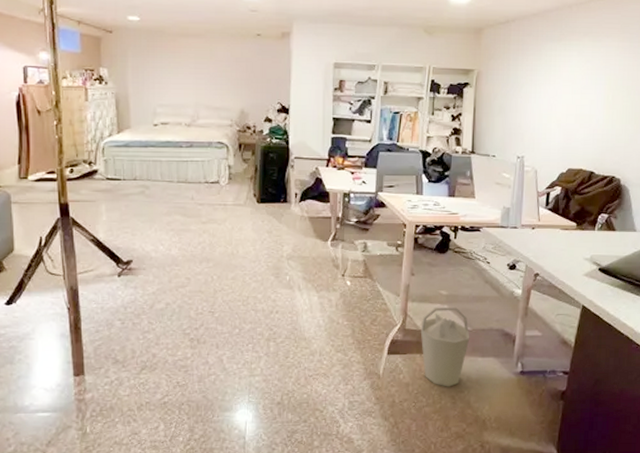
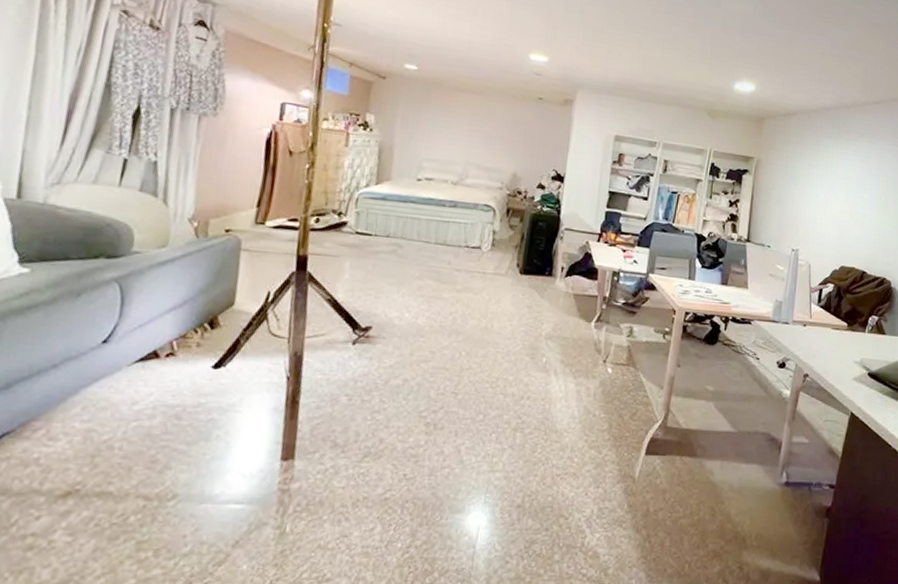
trash bin: present [420,306,470,387] -> none [682,403,735,496]

